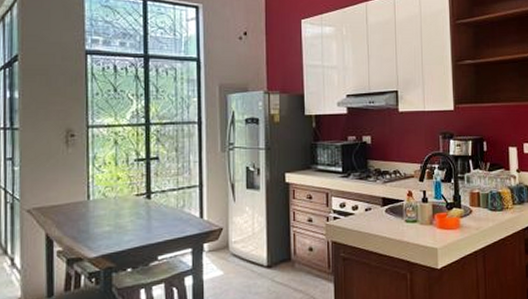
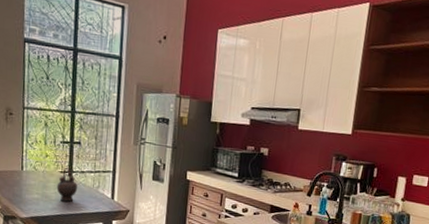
teapot: none [132,188,158,230] -> present [56,167,77,202]

